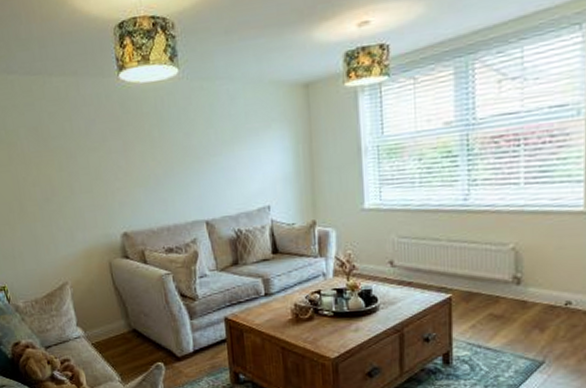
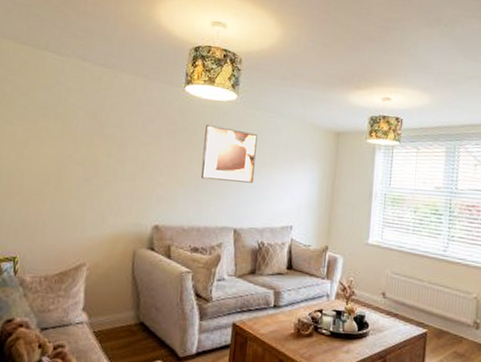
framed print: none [151,109,217,175] -> present [200,125,258,183]

